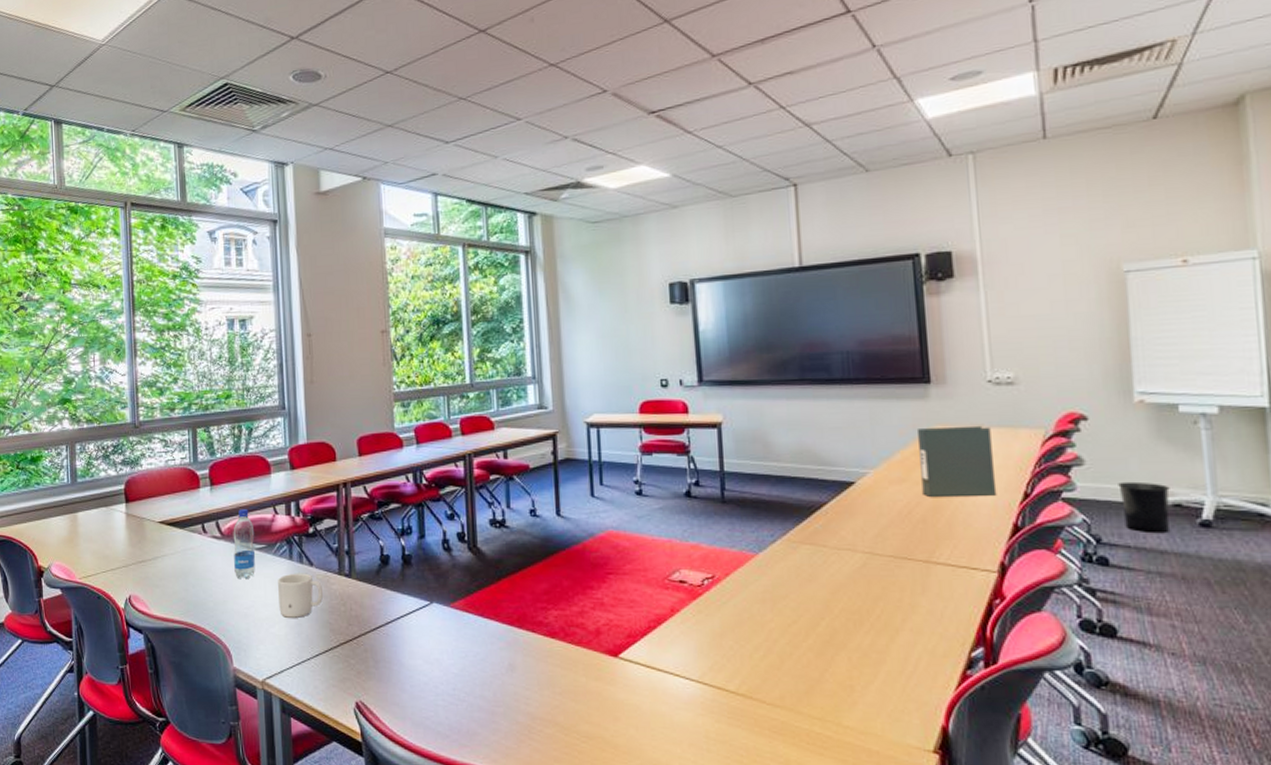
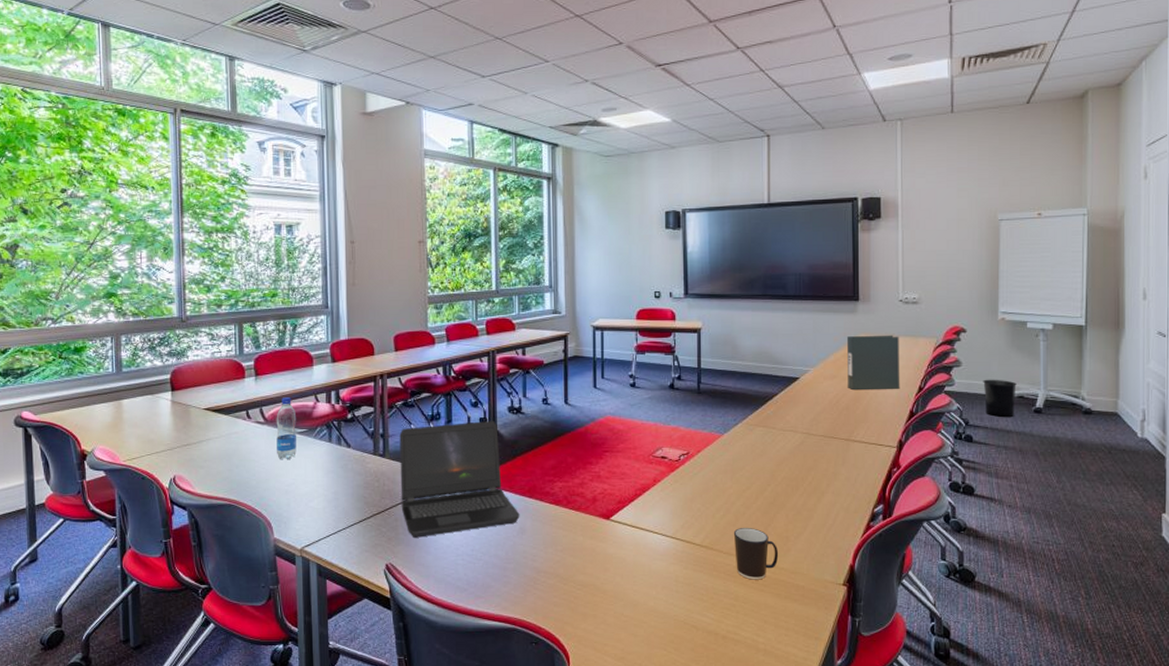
mug: present [278,573,324,618] -> none [317,454,360,493]
laptop computer: none [366,536,509,672] -> present [399,421,520,538]
mug: none [778,673,842,741] -> present [733,528,779,580]

